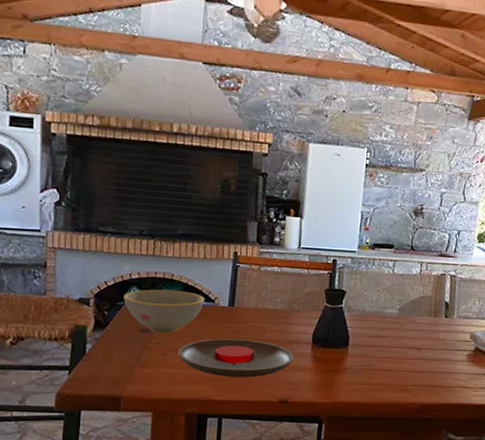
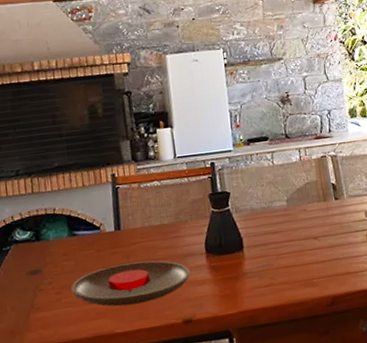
bowl: present [123,289,205,334] -> none [8,223,91,273]

